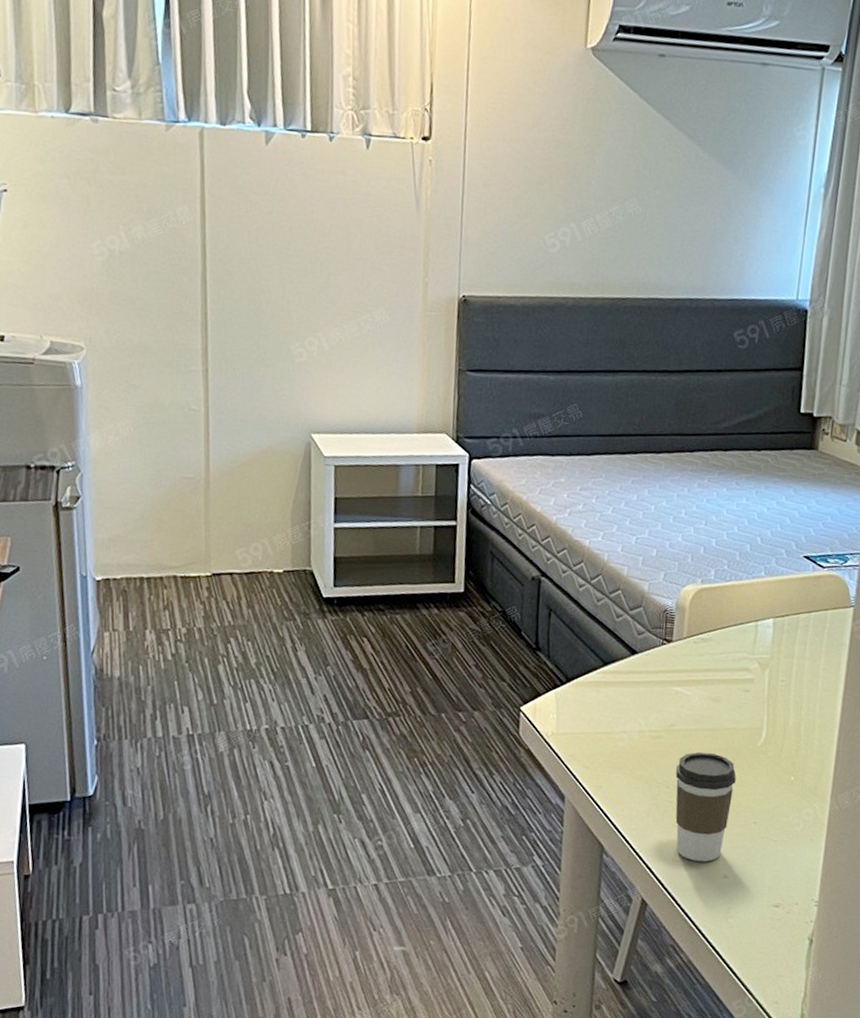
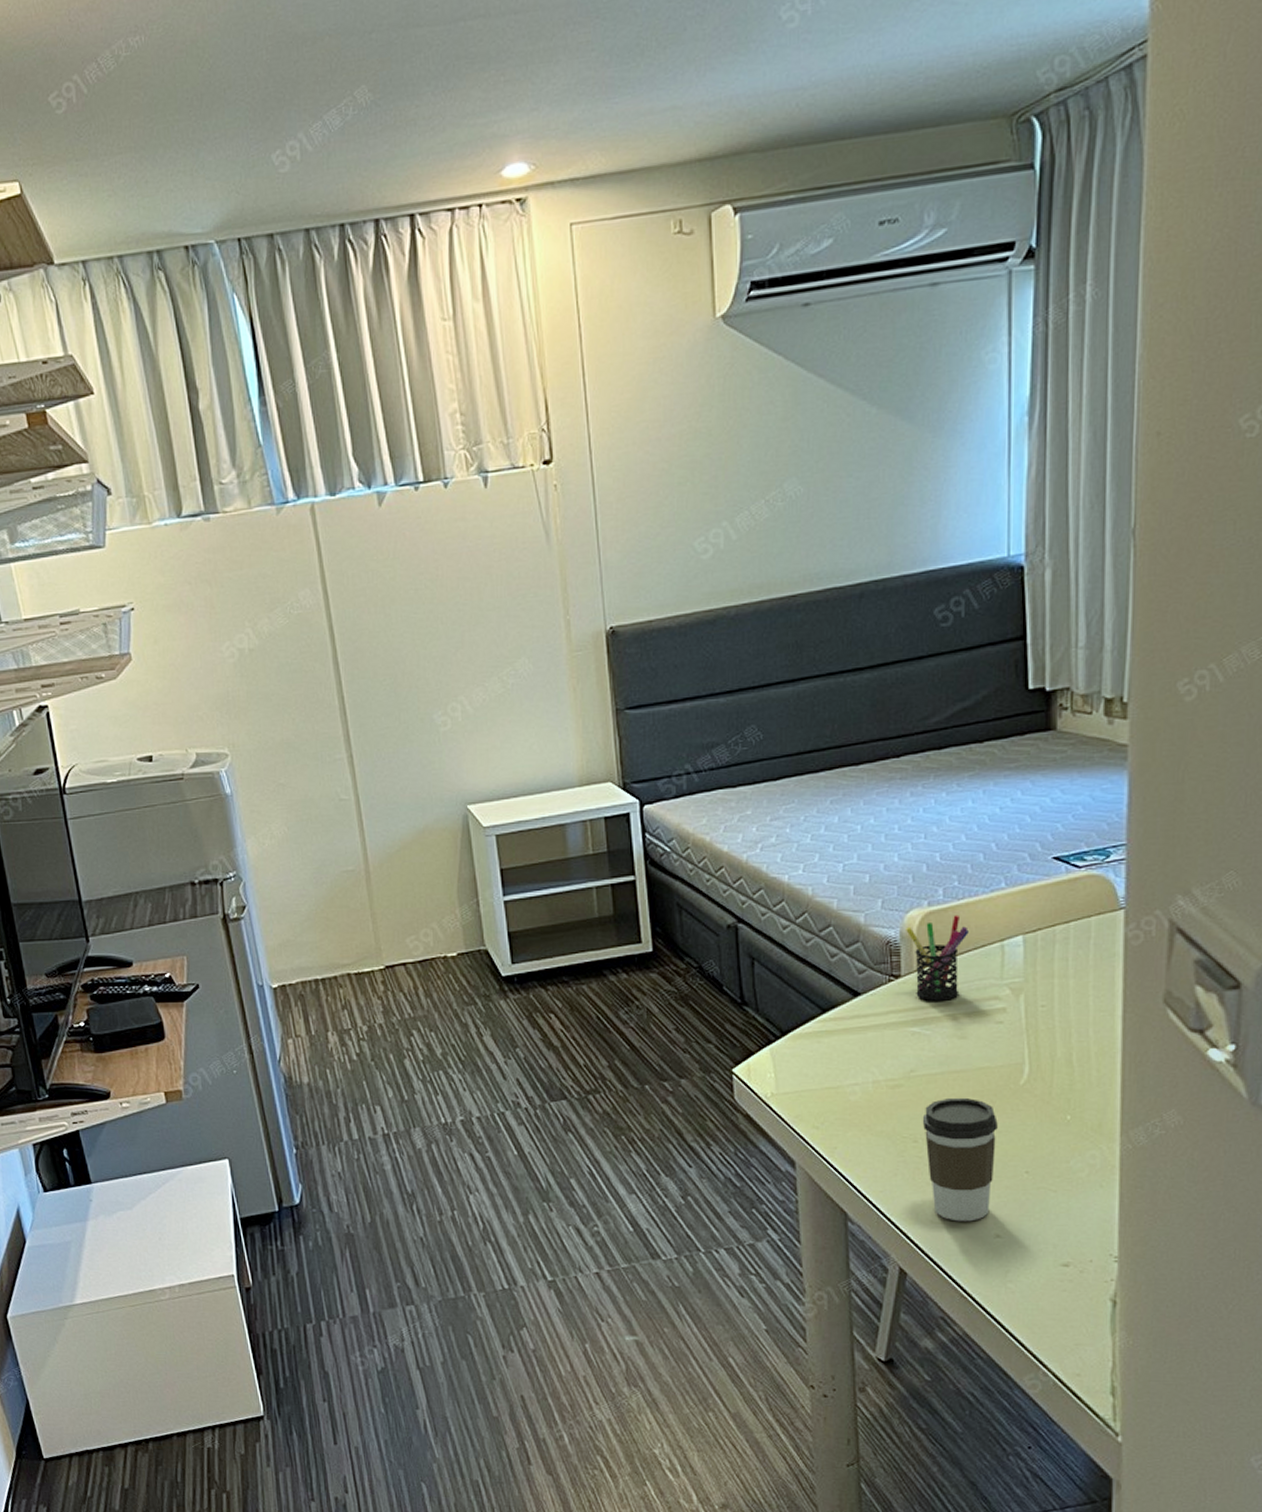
pen holder: none [681,594,731,667] -> present [906,915,969,1001]

